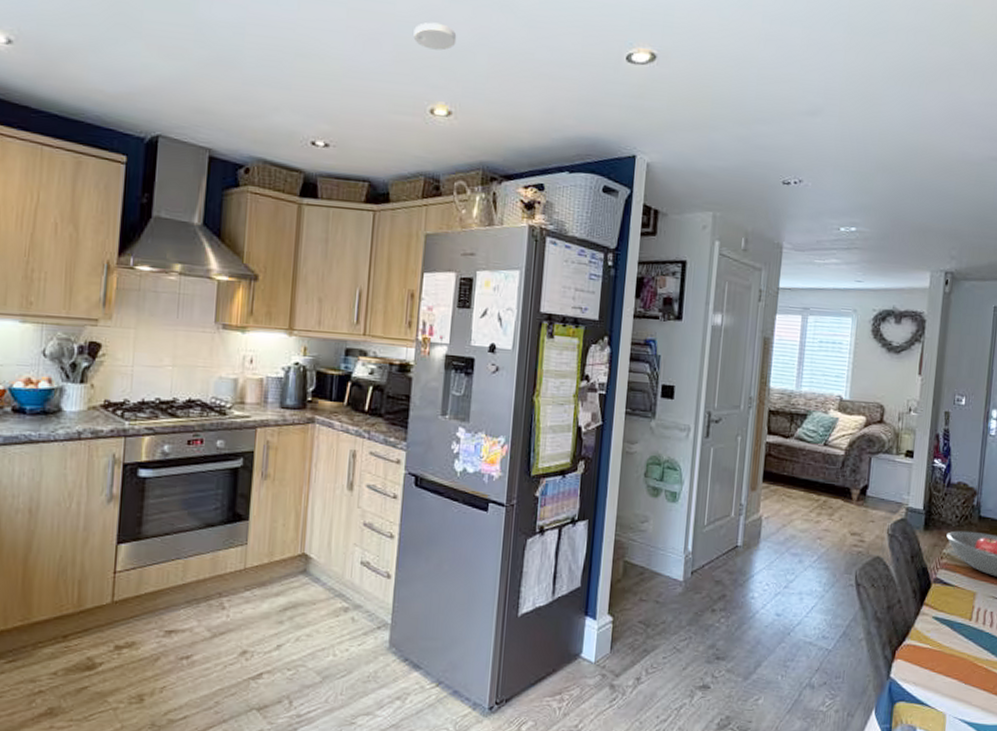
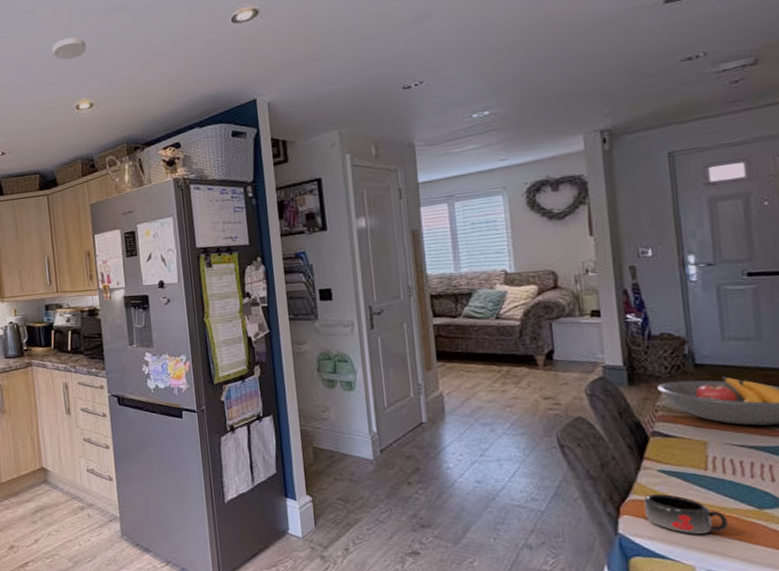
mug: none [915,640,979,682] -> present [643,493,729,534]

